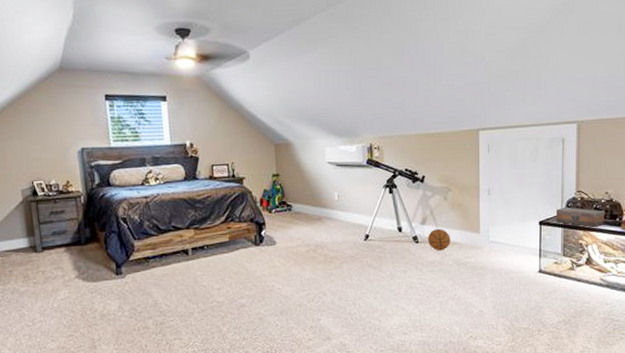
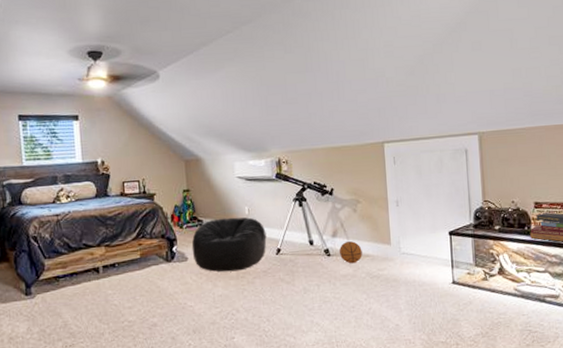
bean bag chair: none [280,202,355,257] -> present [191,217,267,272]
decorative box: present [555,206,604,227] -> none [464,216,513,237]

